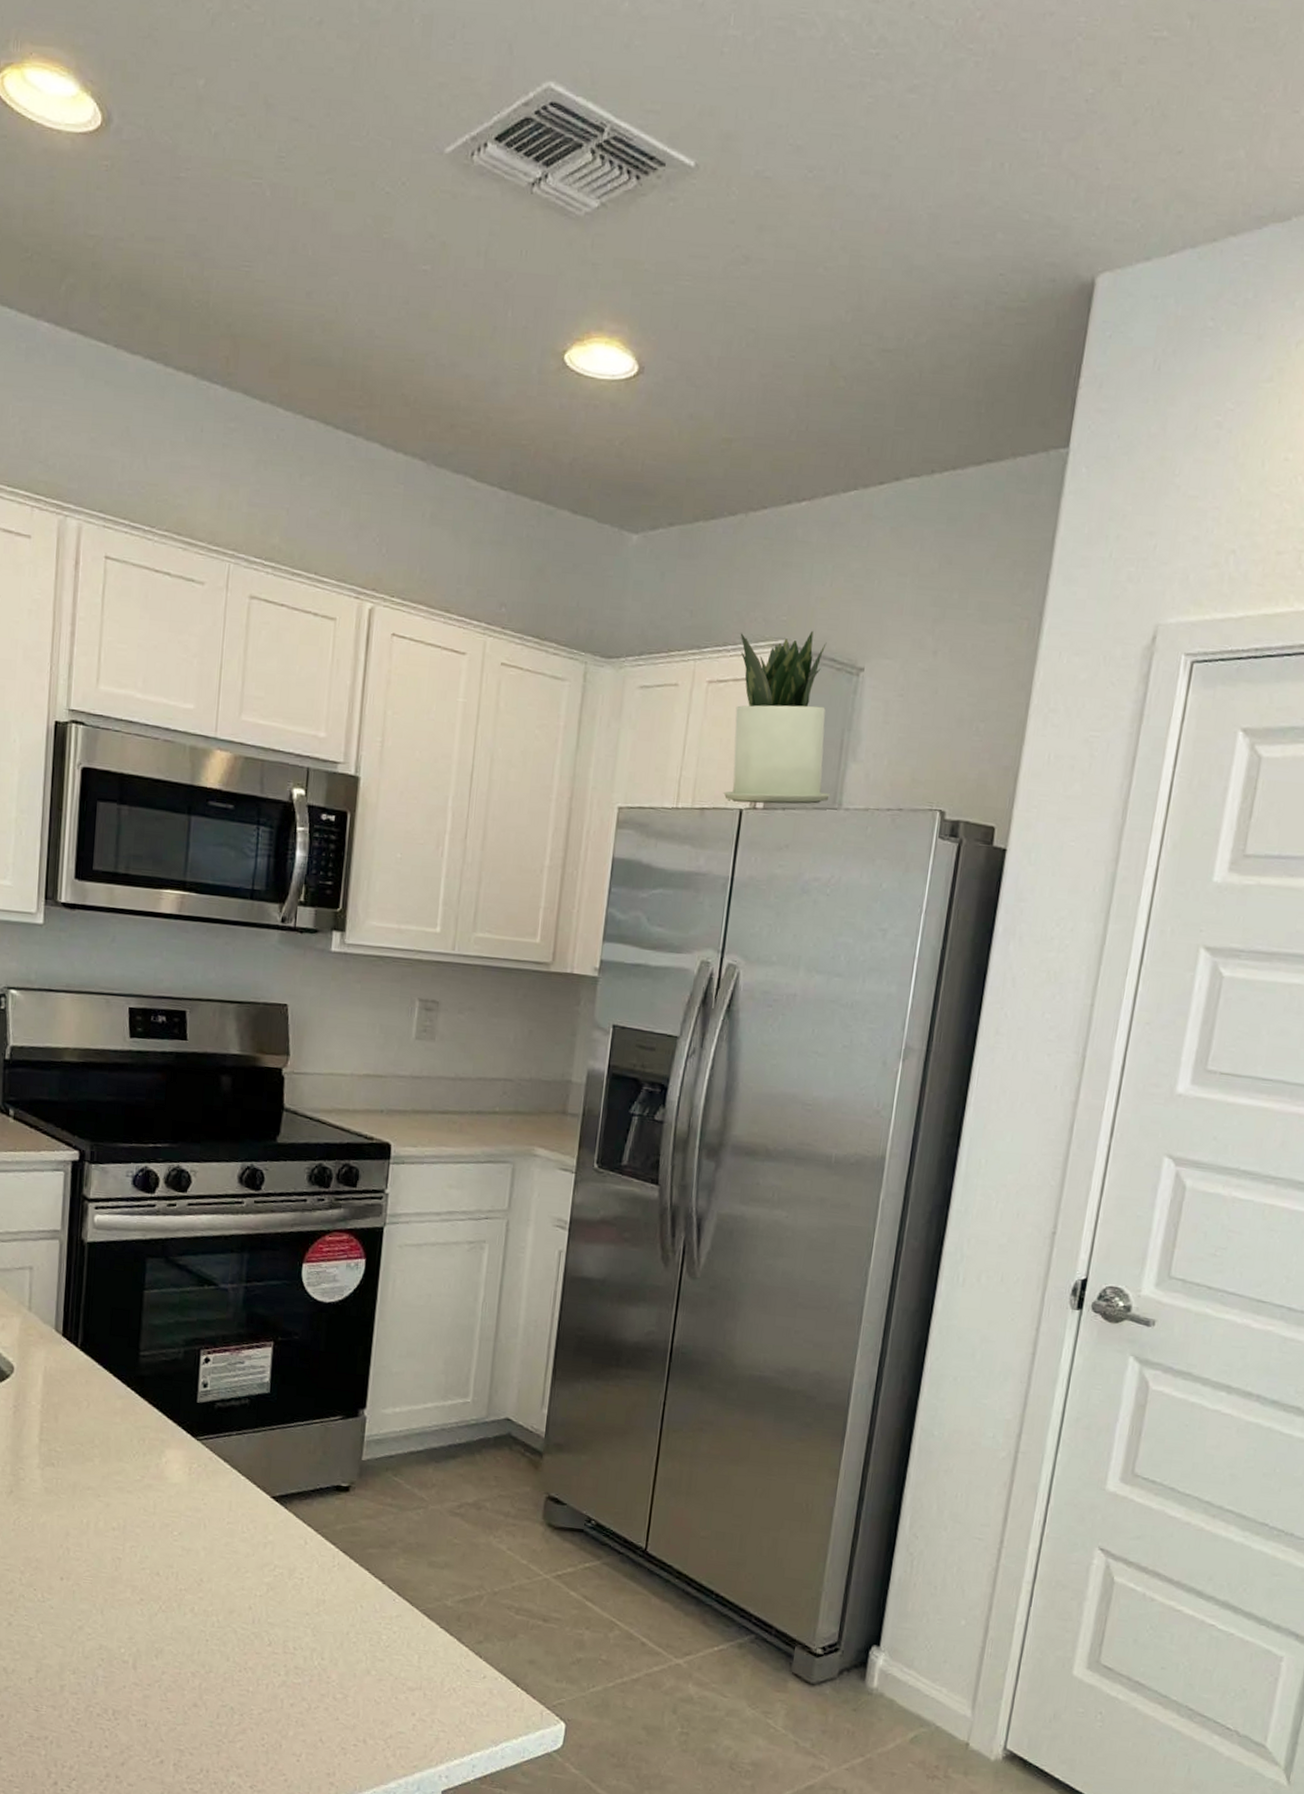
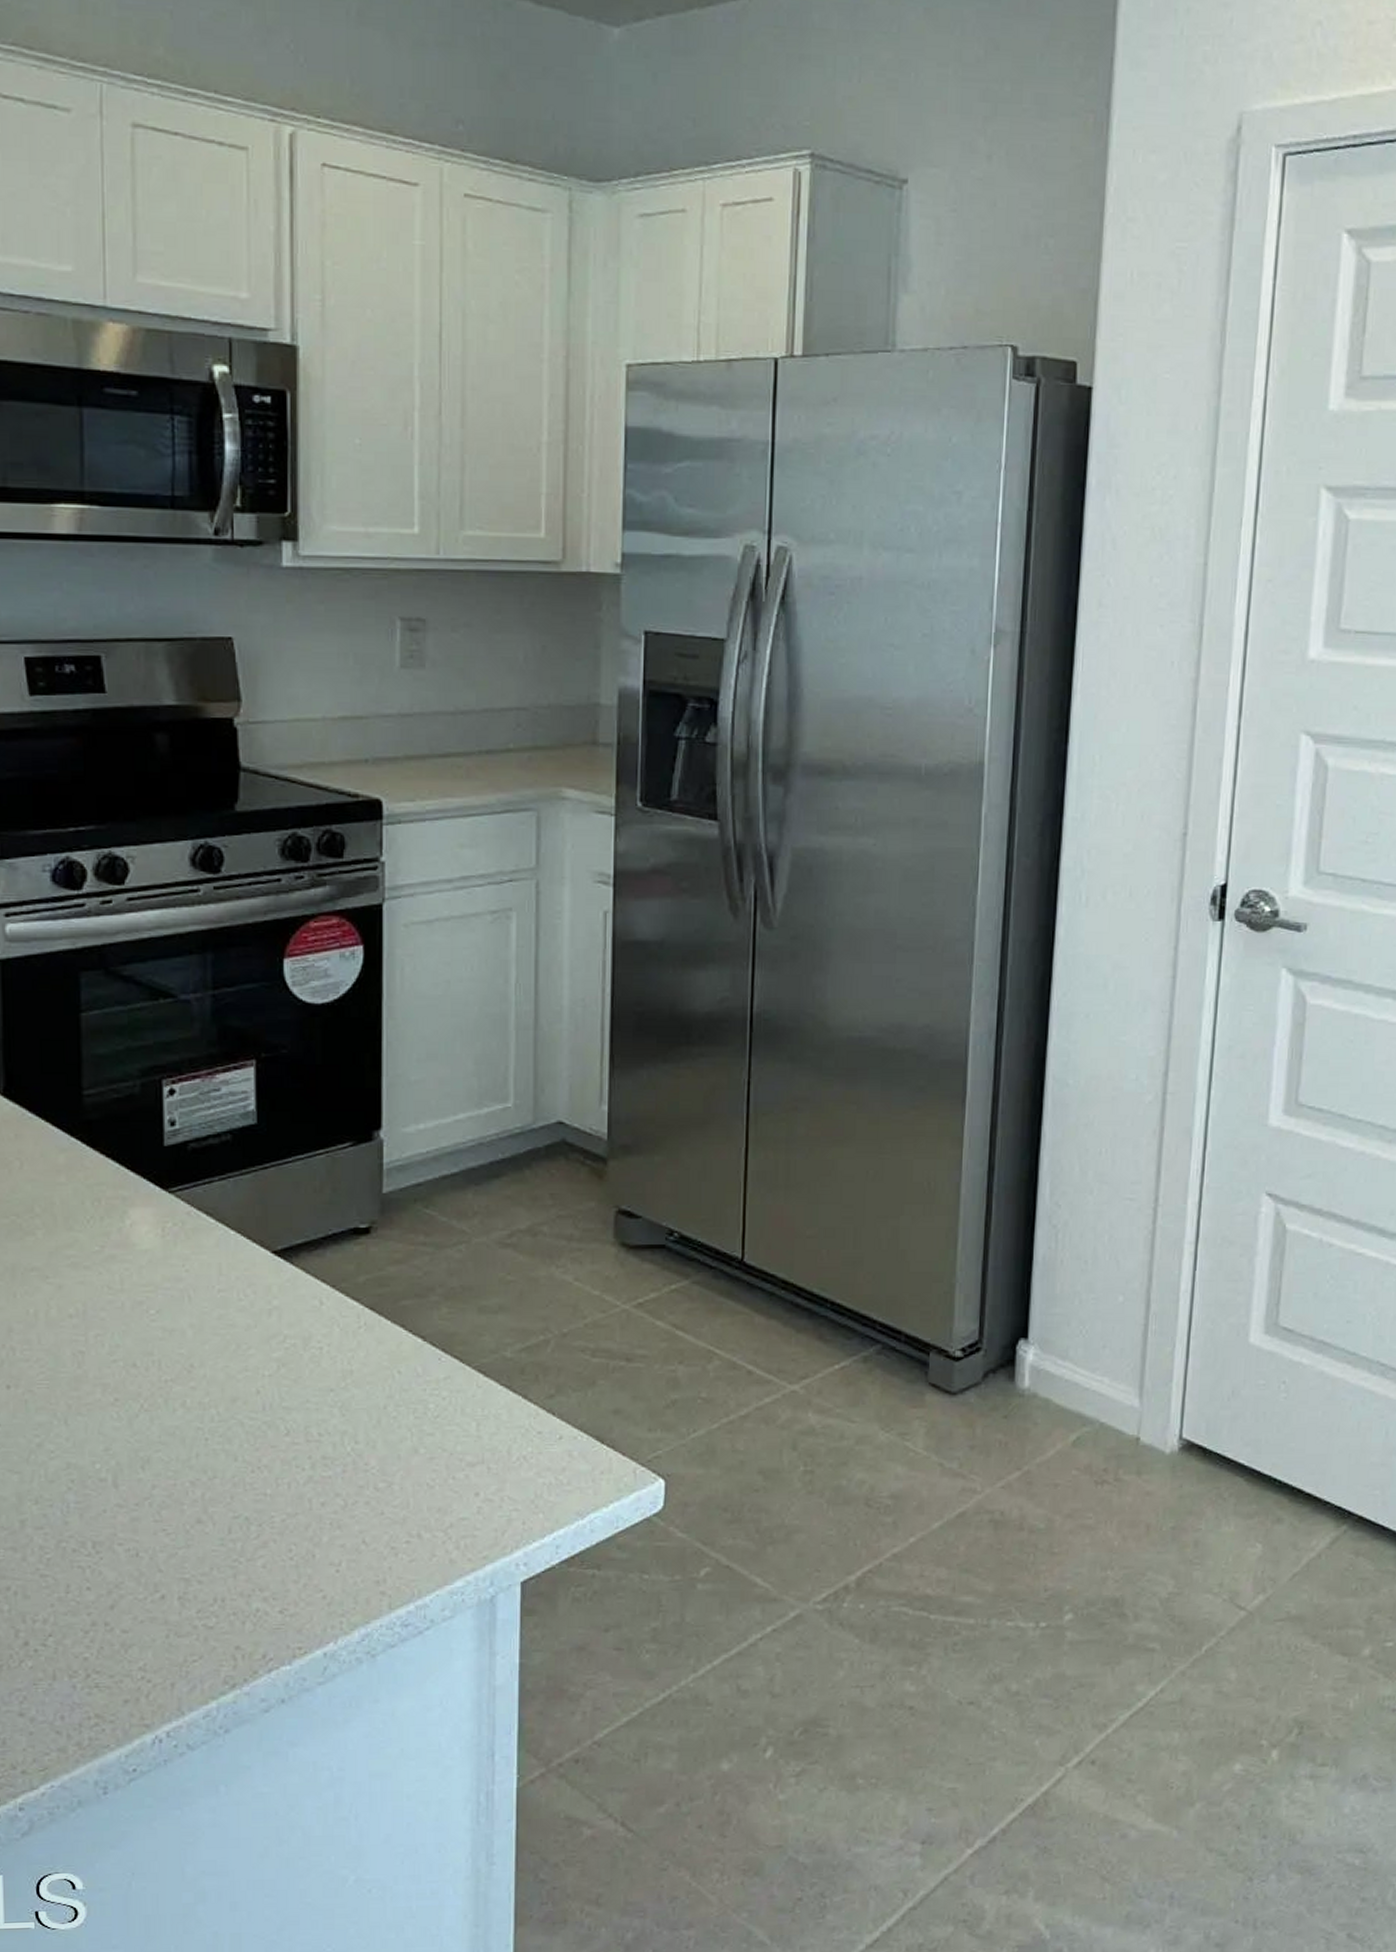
planter: present [722,630,831,805] -> none [751,136,882,350]

